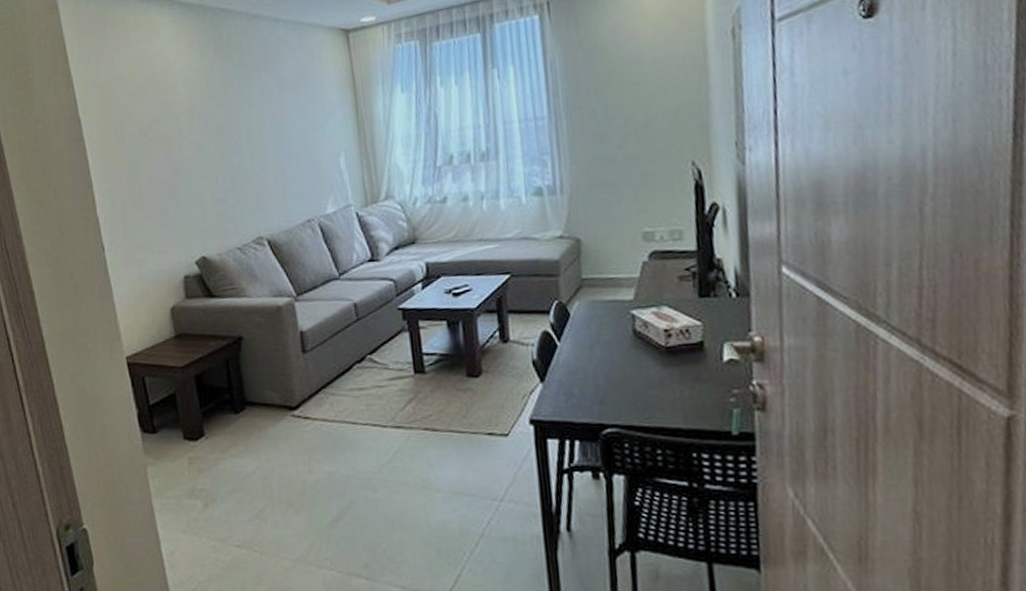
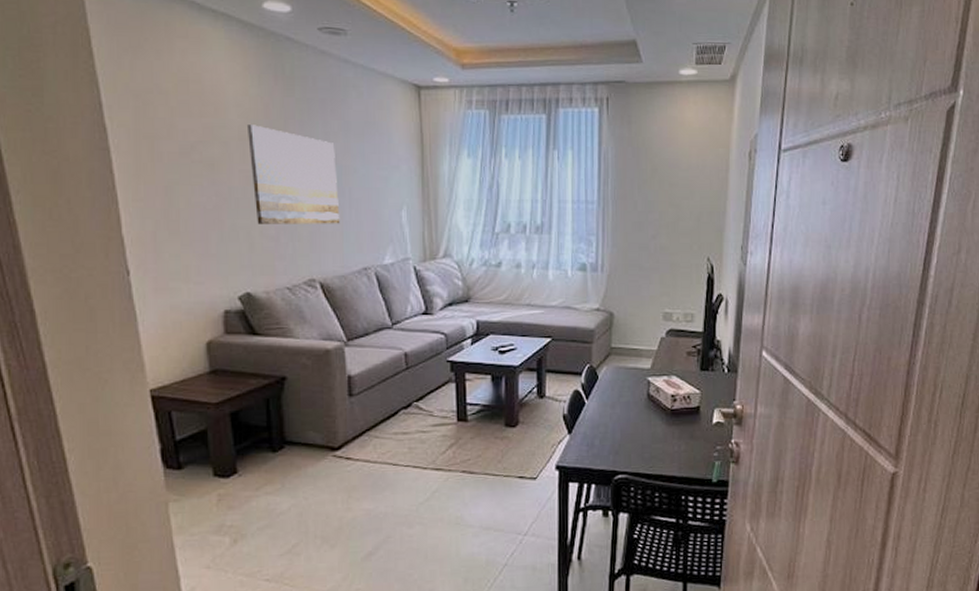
wall art: none [193,96,282,190] -> present [246,124,340,224]

